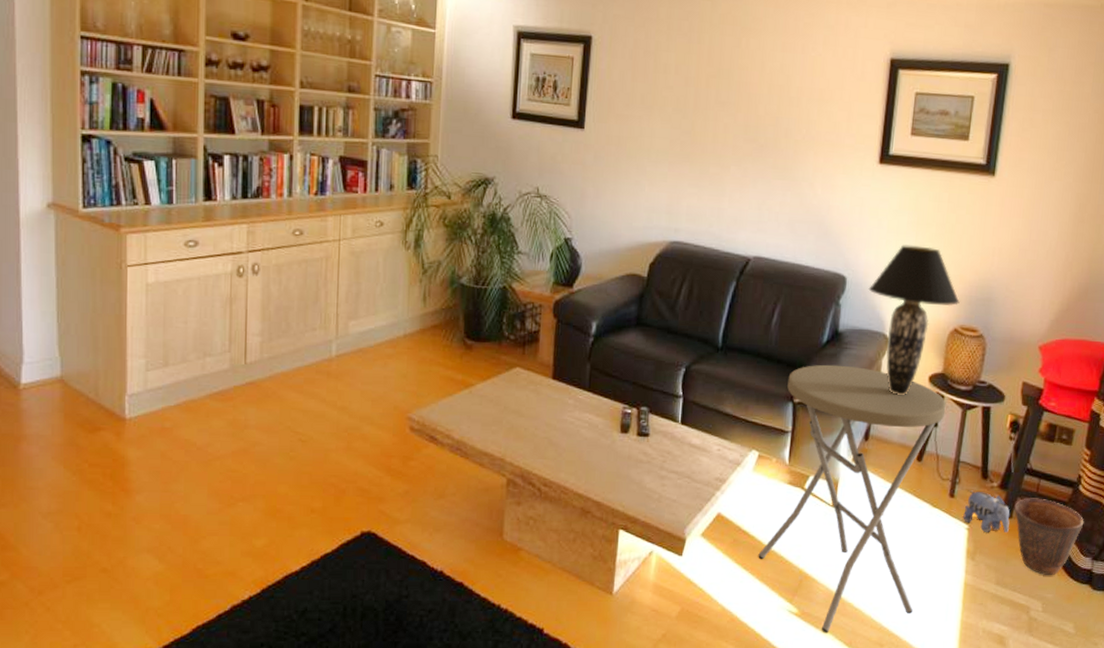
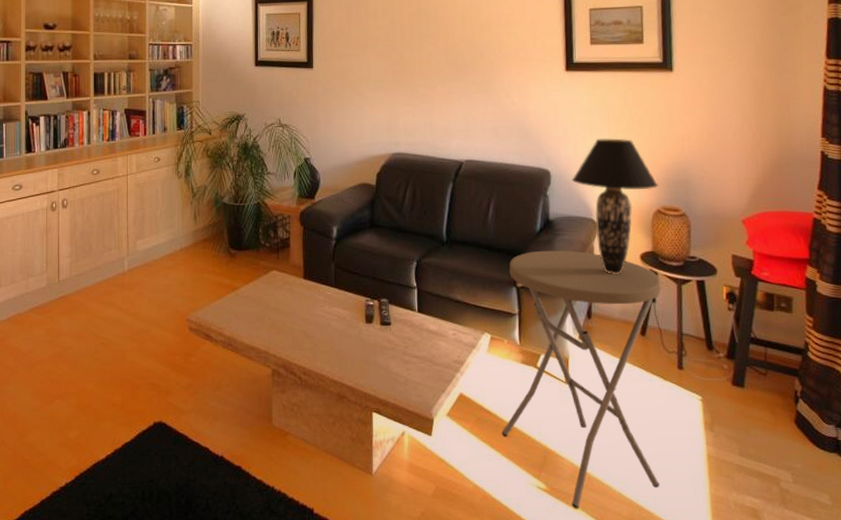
plush toy: present [963,490,1010,533] -> none [695,362,743,404]
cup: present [1014,498,1084,576] -> none [745,366,820,445]

